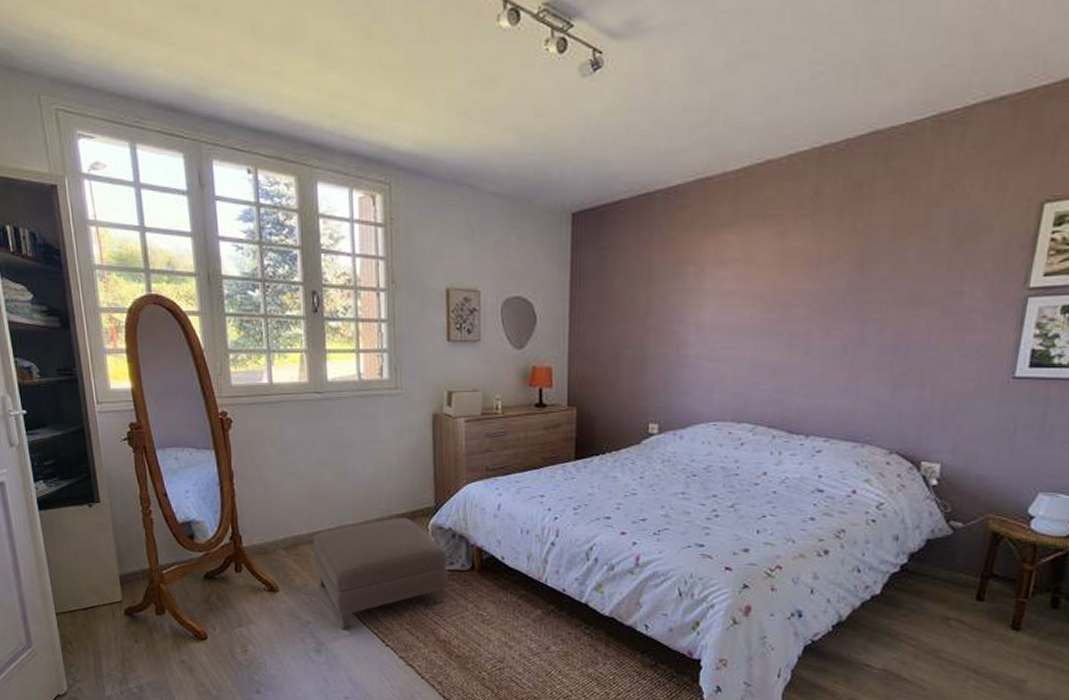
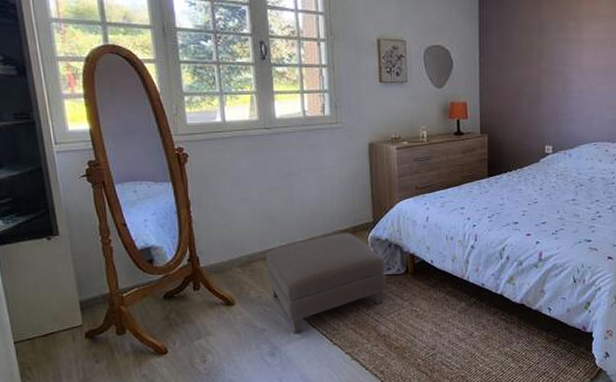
box: present [443,389,483,419] -> none [377,122,411,147]

